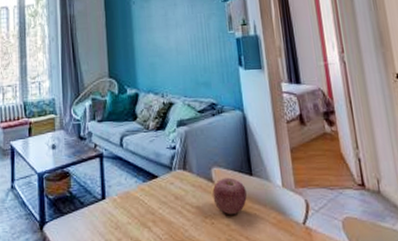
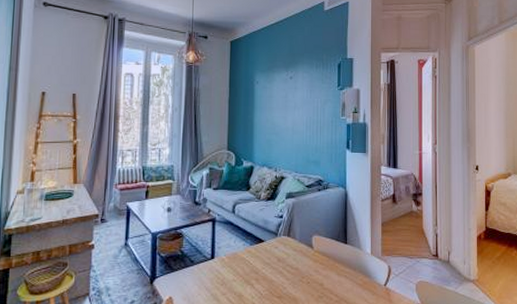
apple: present [212,177,247,215] -> none [311,244,340,276]

